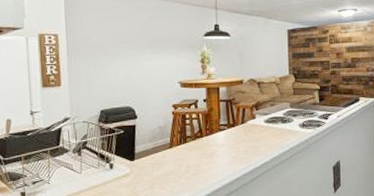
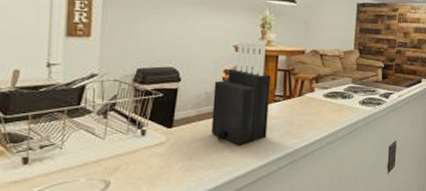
knife block: none [165,76,216,174] -> present [211,40,271,146]

